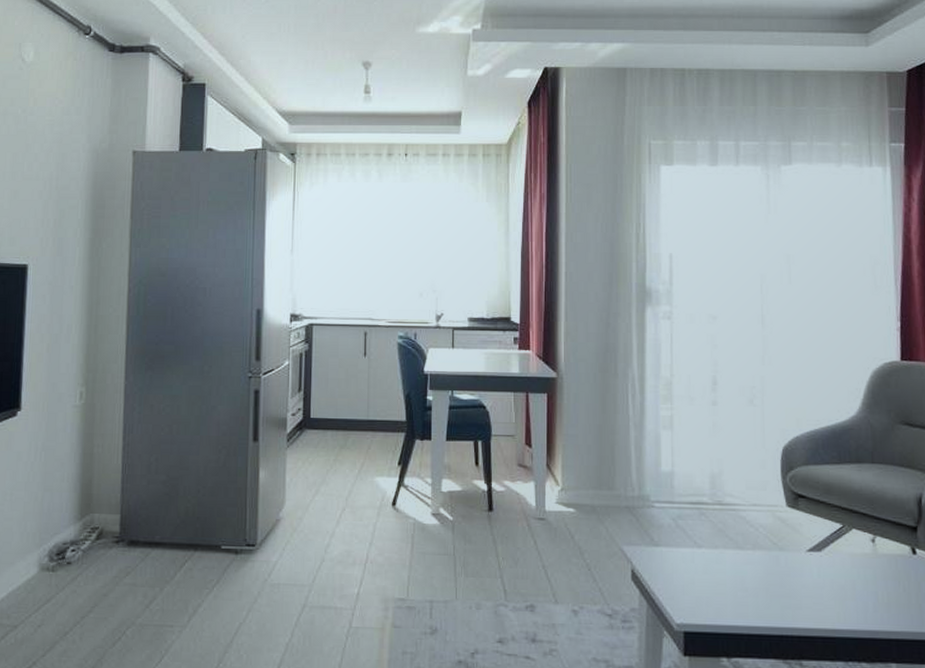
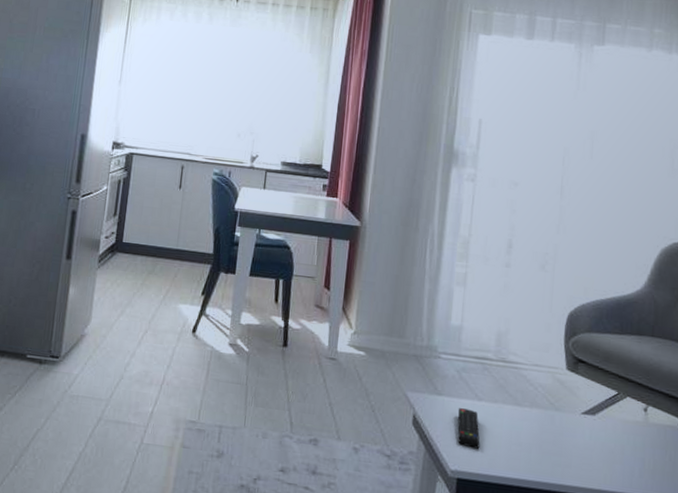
remote control: none [677,558,704,599] -> present [457,408,480,449]

